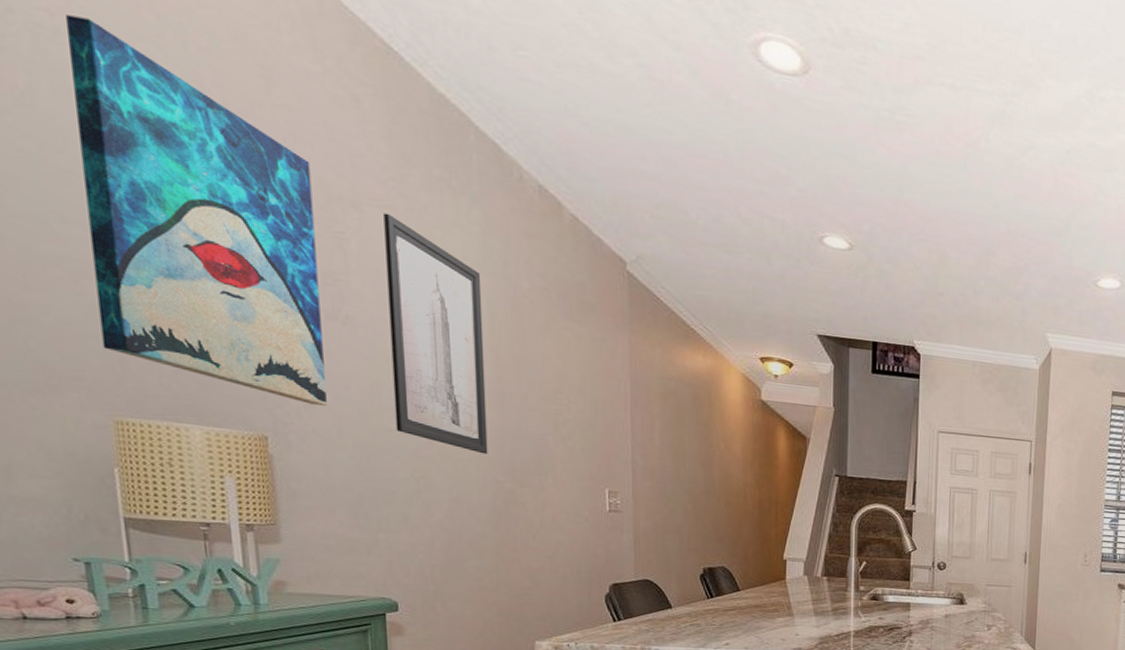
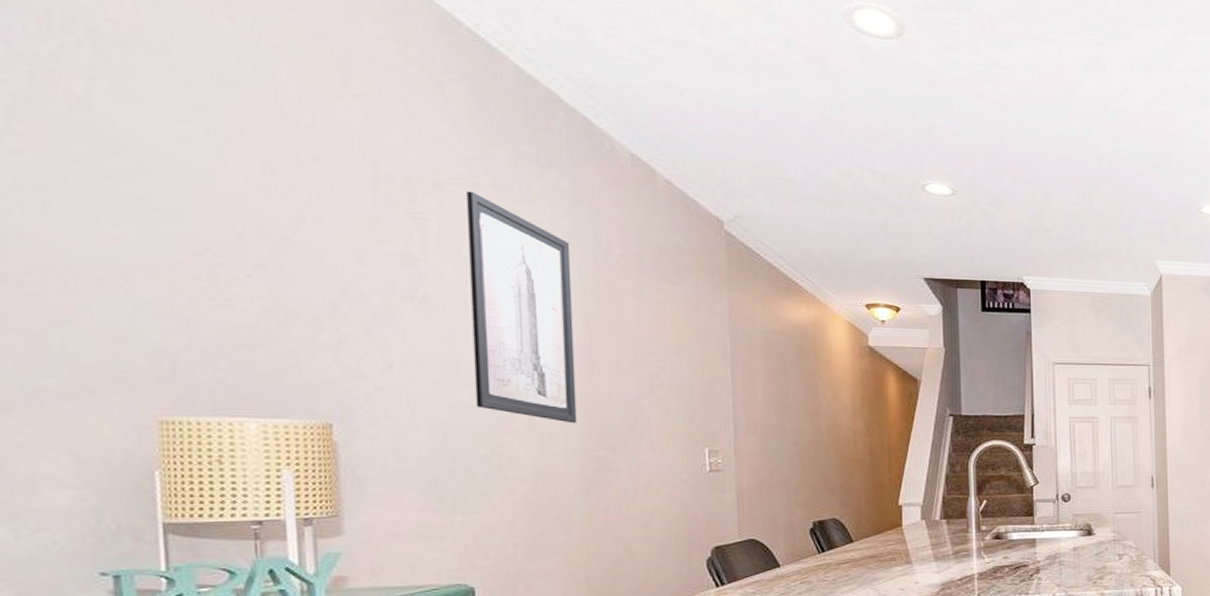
wall art: present [66,15,327,406] -> none [133,22,400,387]

